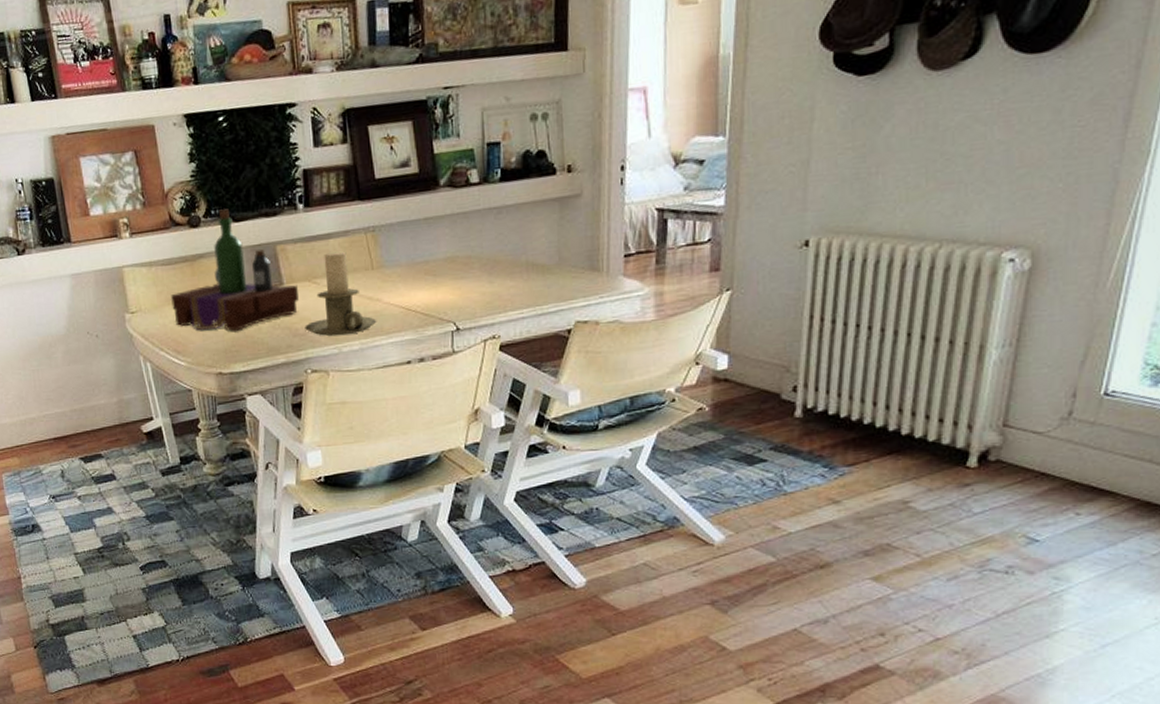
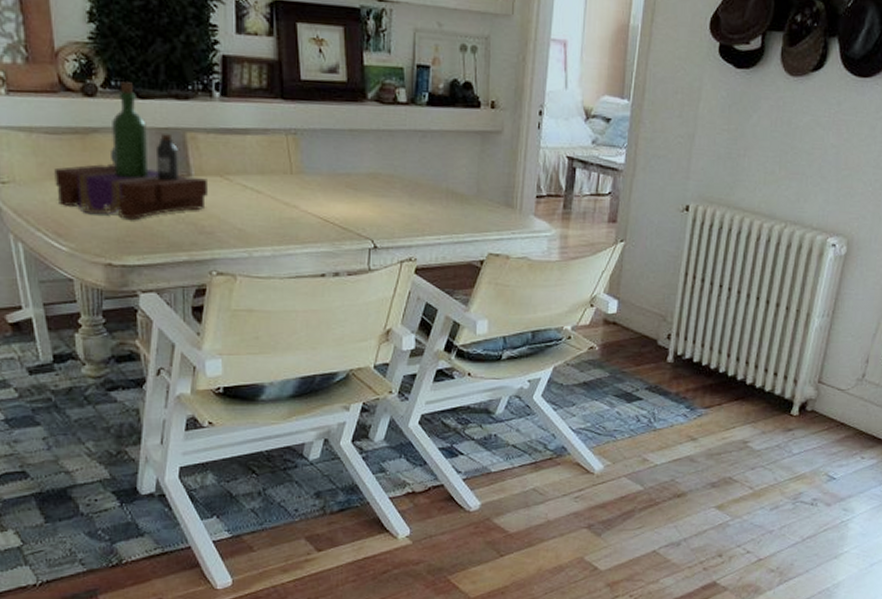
candle holder: present [305,251,377,336] -> none [212,149,293,239]

